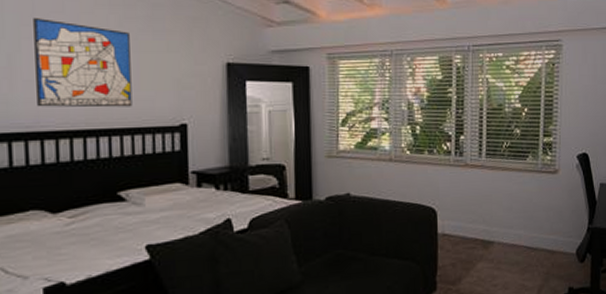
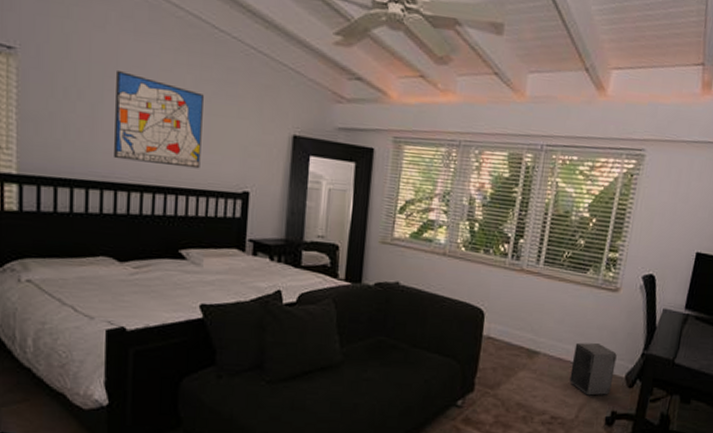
speaker: none [525,225,566,276] -> present [569,342,617,396]

